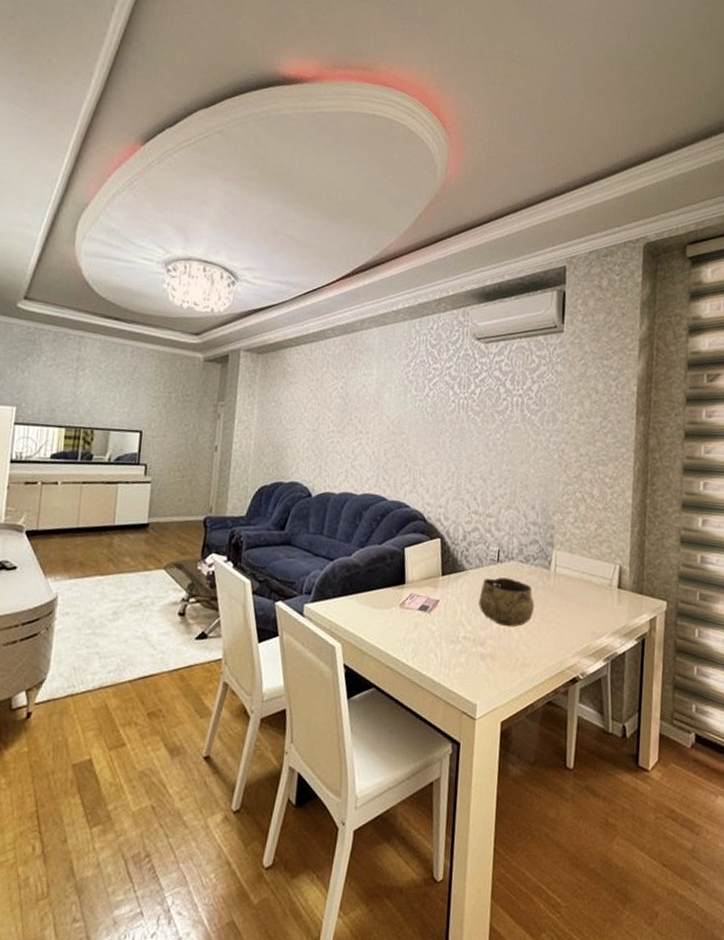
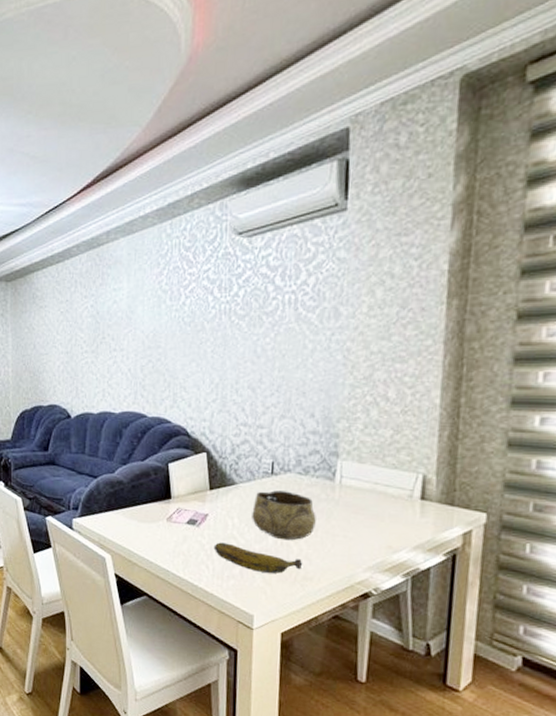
banana: none [442,629,522,660] -> present [213,542,303,574]

